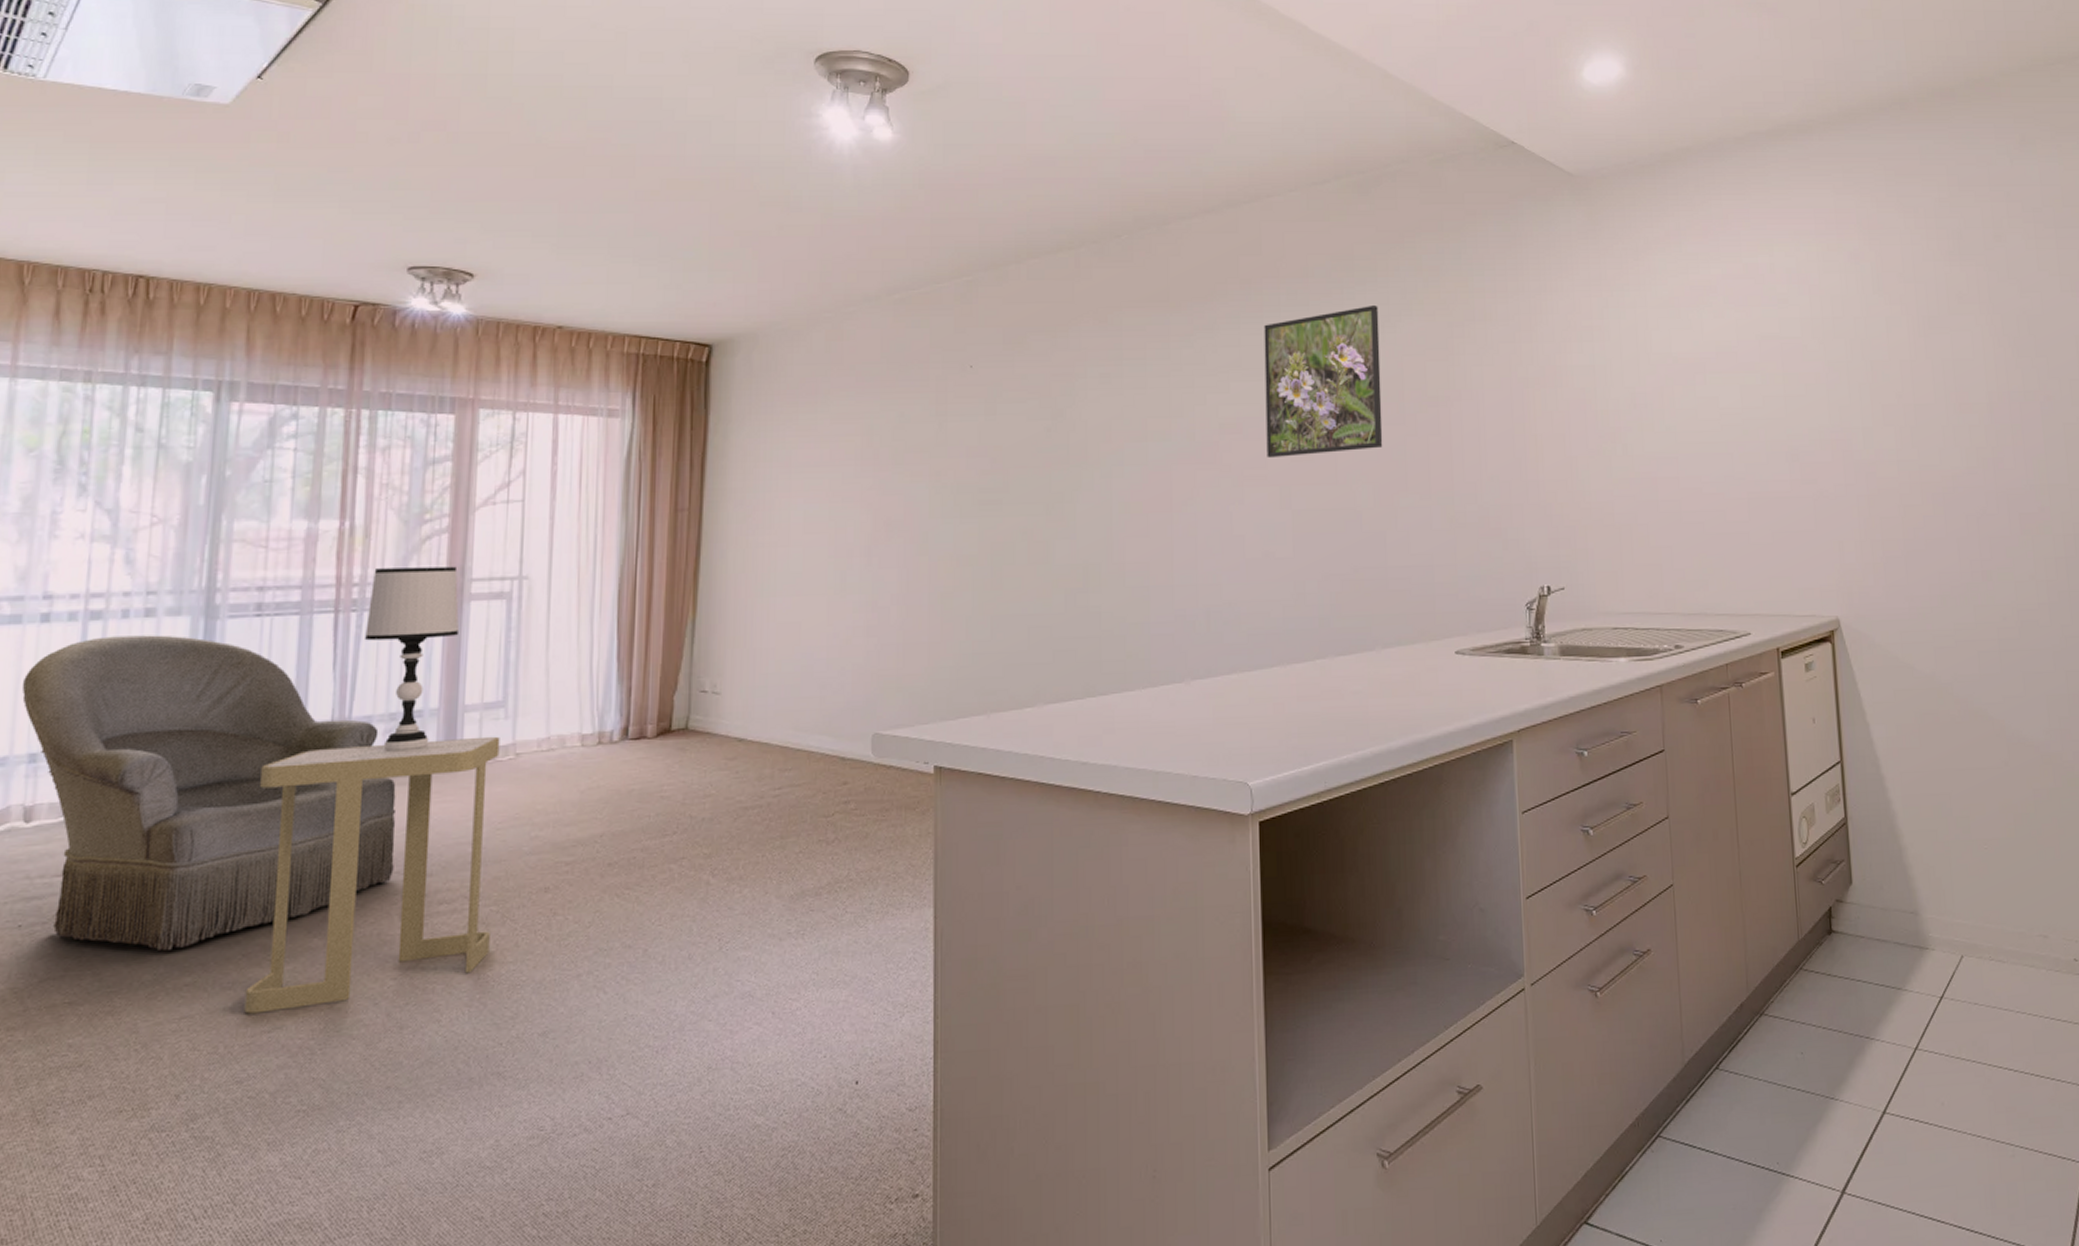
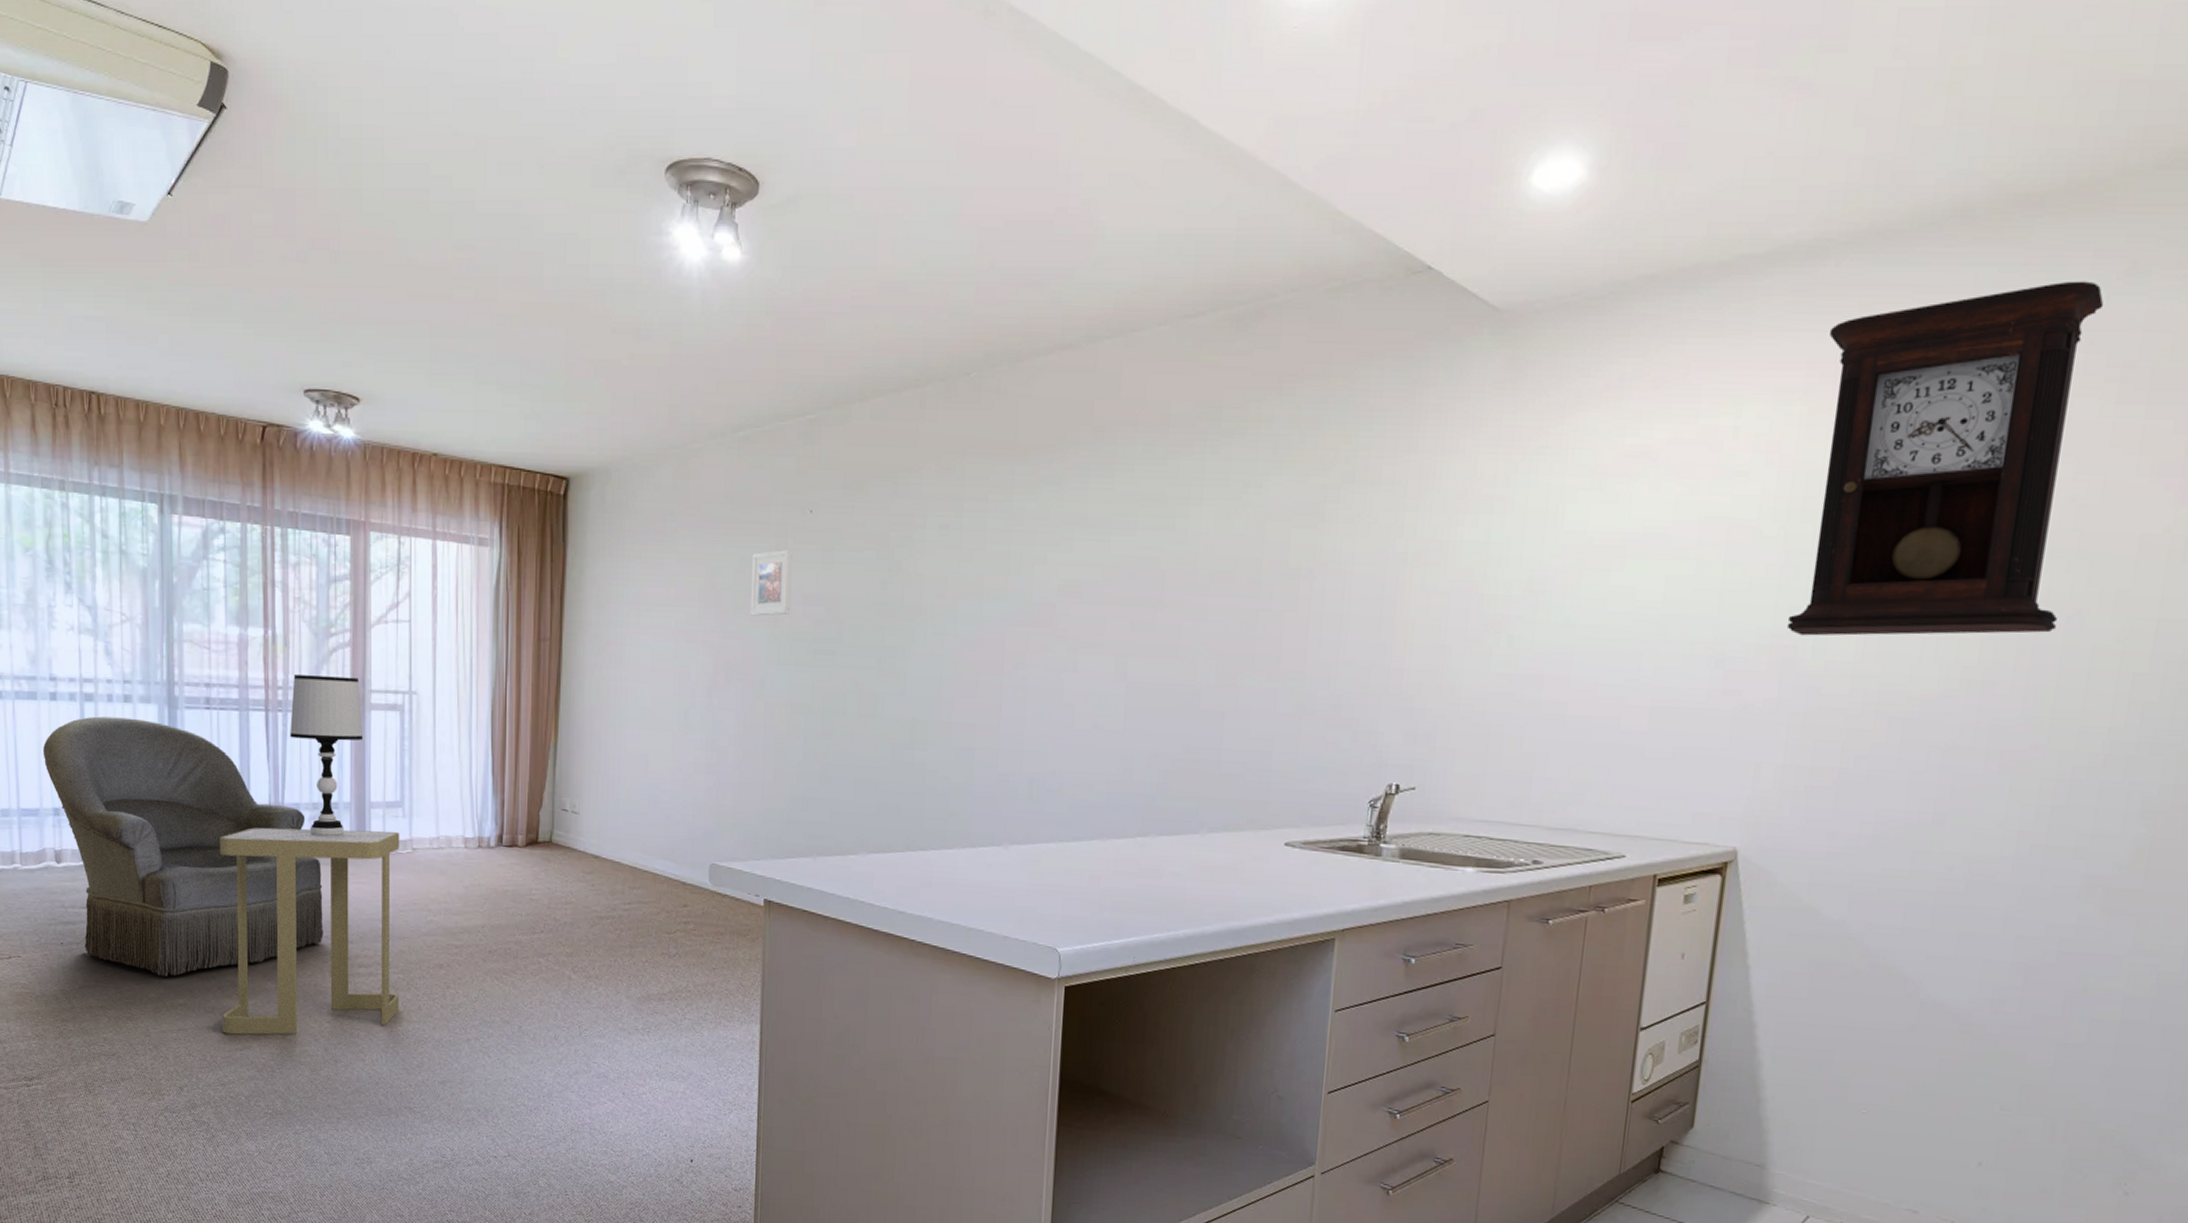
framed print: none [910,403,954,471] -> present [750,549,793,616]
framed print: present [1264,304,1383,459] -> none [1105,460,1245,626]
pendulum clock: none [1825,150,2036,430] -> present [1786,281,2104,636]

